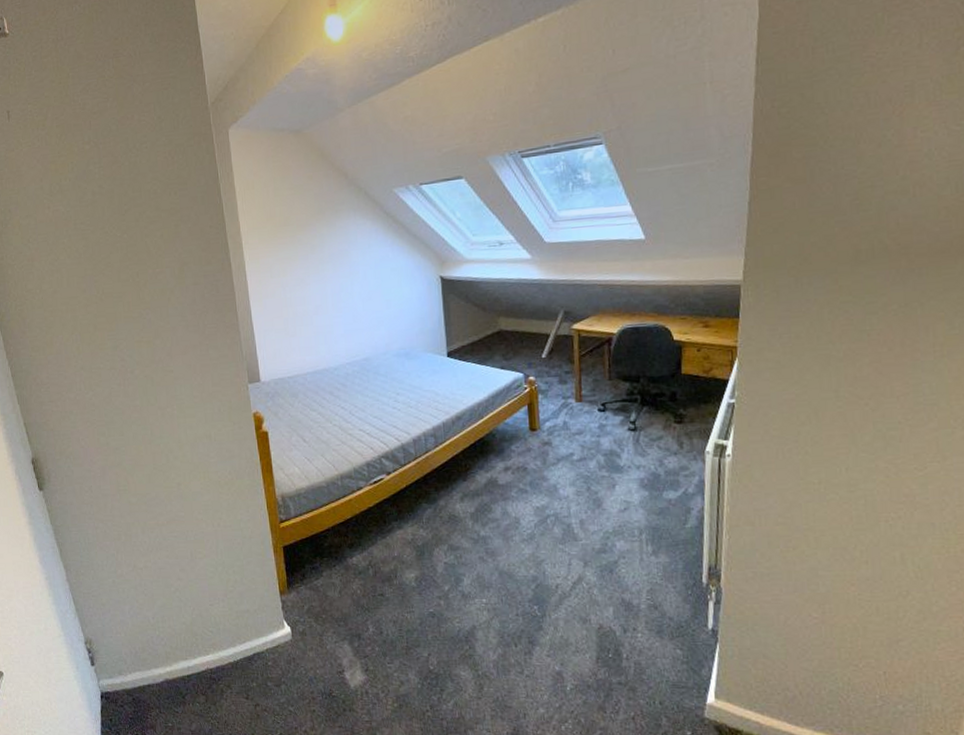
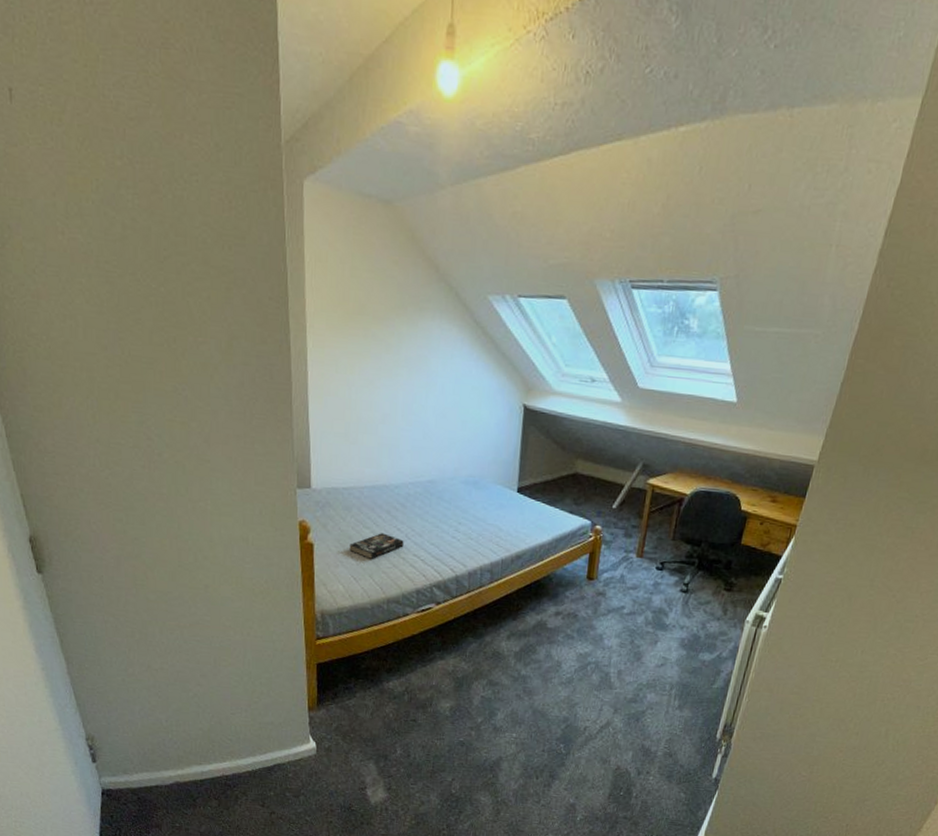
book: none [300,413,349,439] -> present [349,533,404,559]

